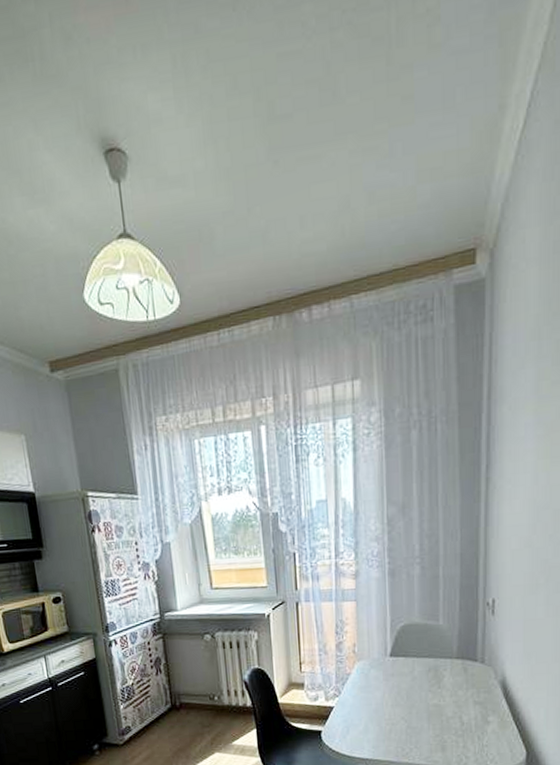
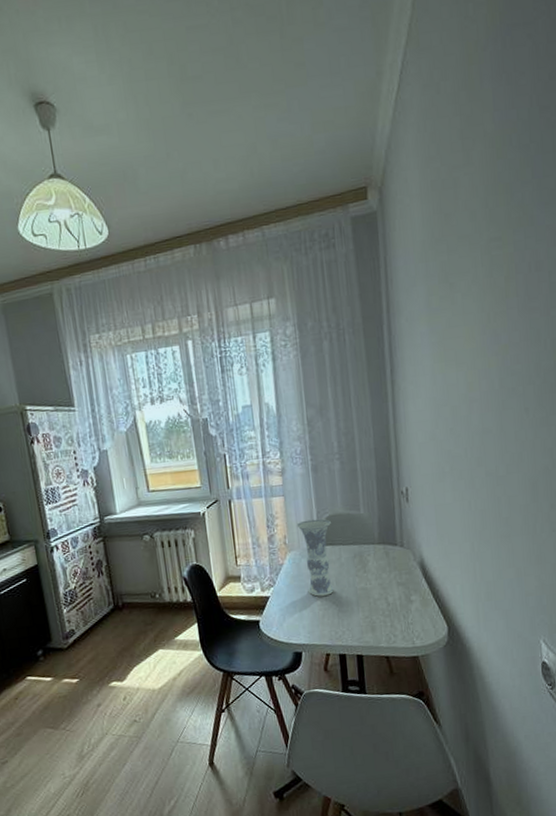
vase: none [368,627,406,710] -> present [296,519,334,597]

